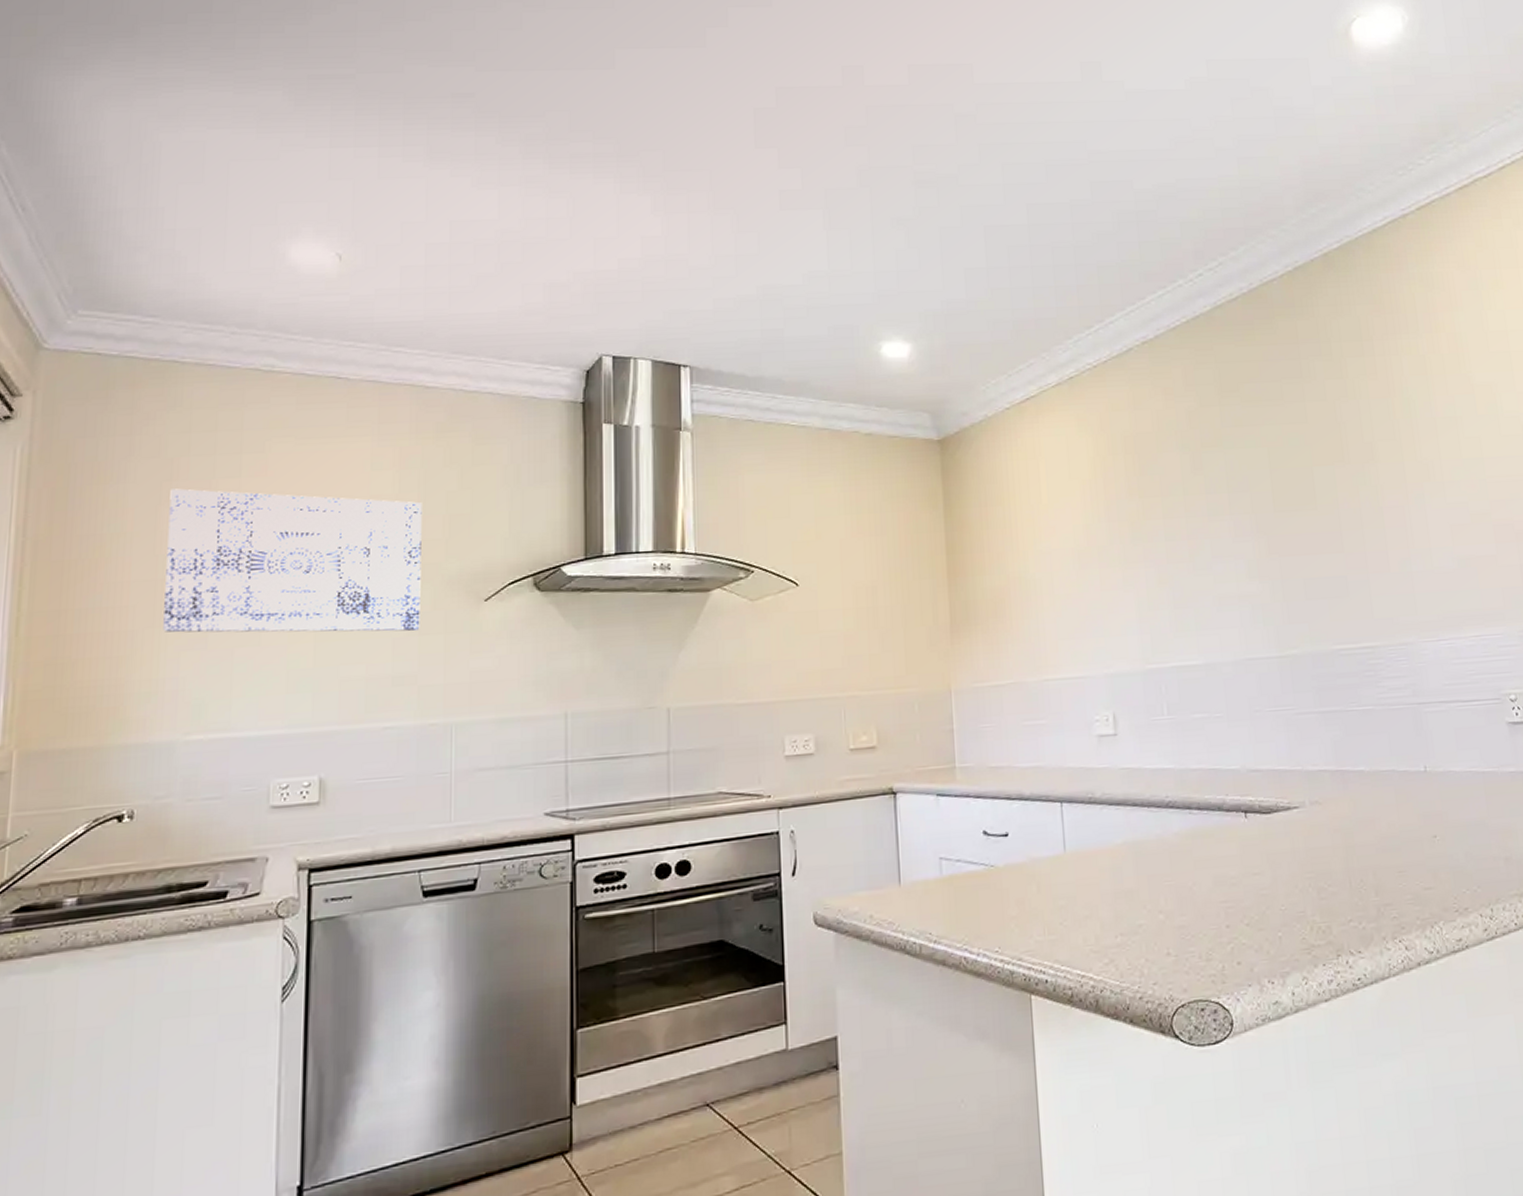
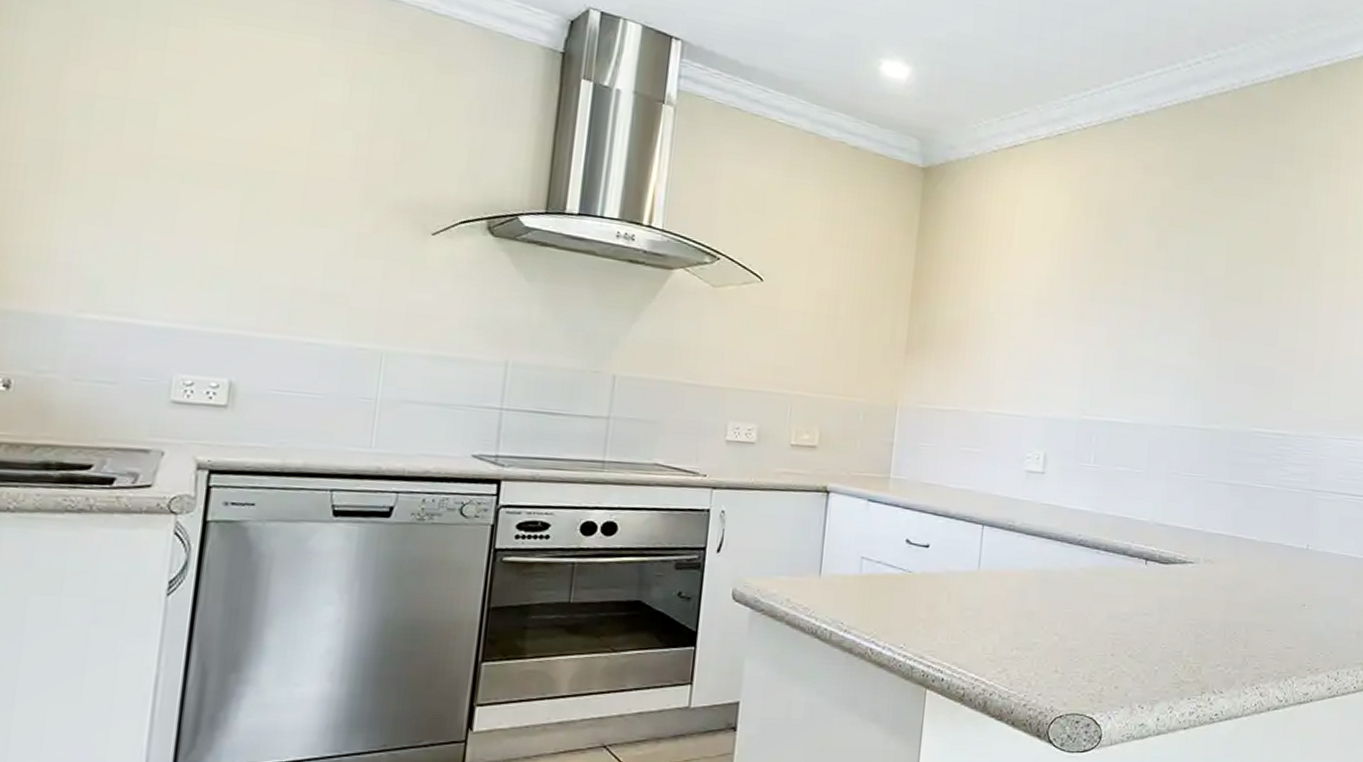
wall art: present [163,488,422,633] -> none [59,47,373,252]

